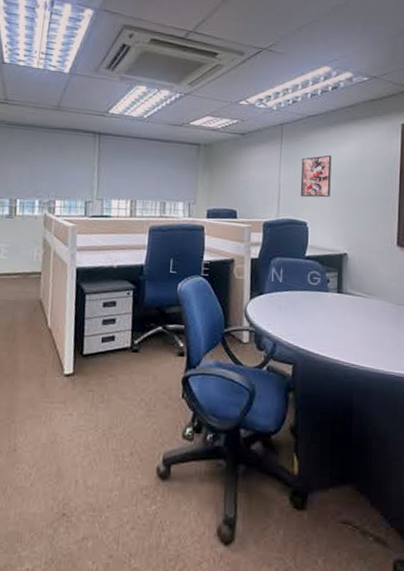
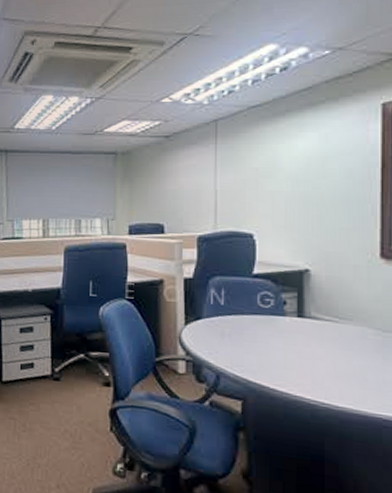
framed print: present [300,155,332,198] -> none [243,151,283,205]

